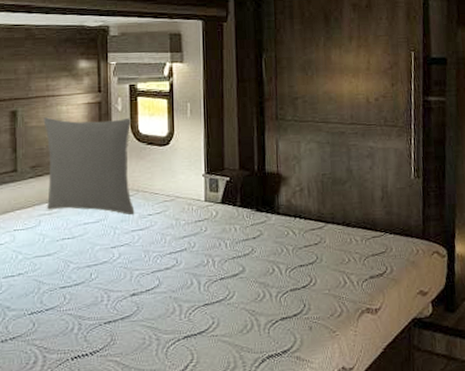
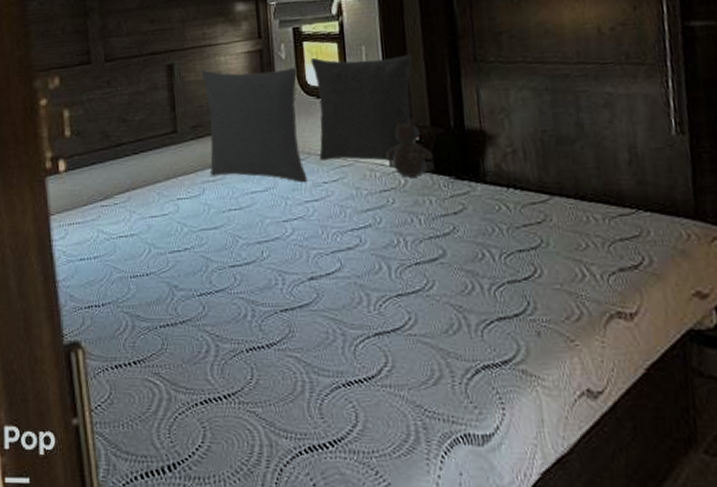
pillow: none [143,110,228,198] -> present [310,54,416,162]
stuffed bear: none [201,162,240,210] -> present [385,118,434,177]

